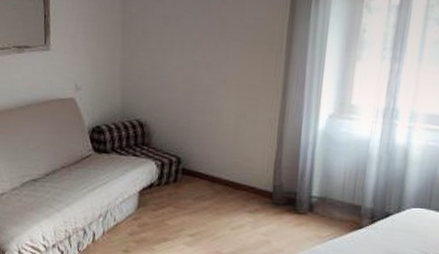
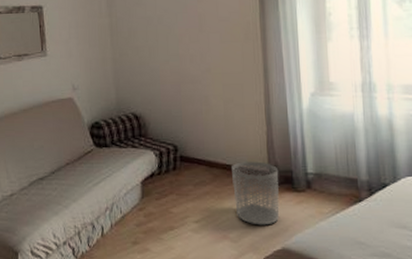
waste bin: none [233,179,283,244] -> present [232,161,280,225]

